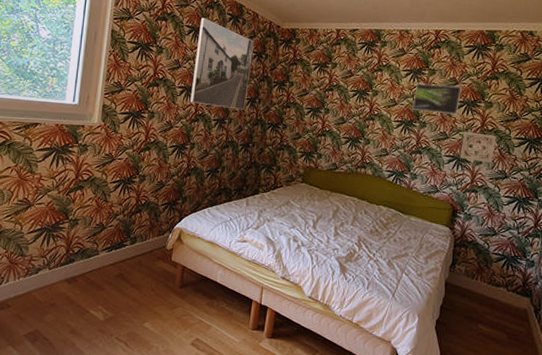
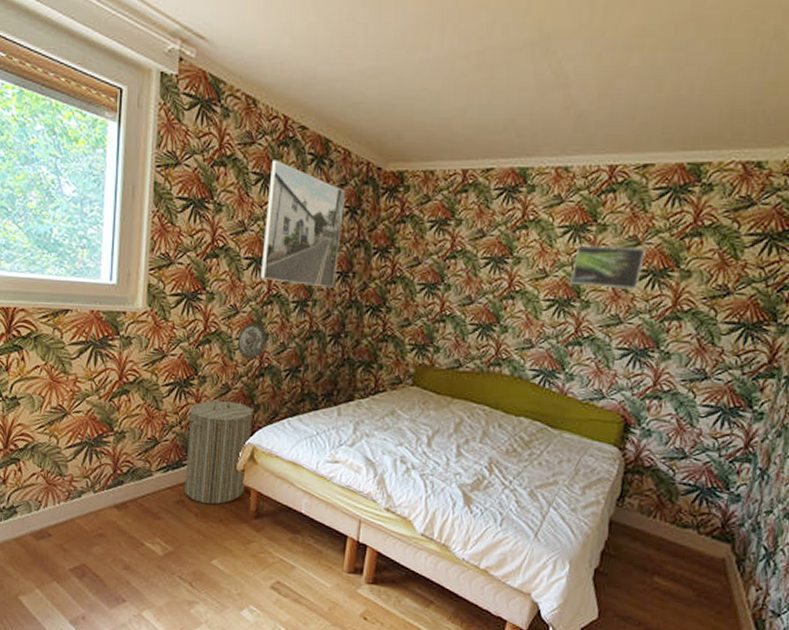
laundry hamper: none [124,191,181,277] -> present [185,396,253,505]
decorative plate: none [171,134,194,163] -> present [238,322,267,360]
wall ornament: present [460,131,496,163] -> none [638,313,695,358]

